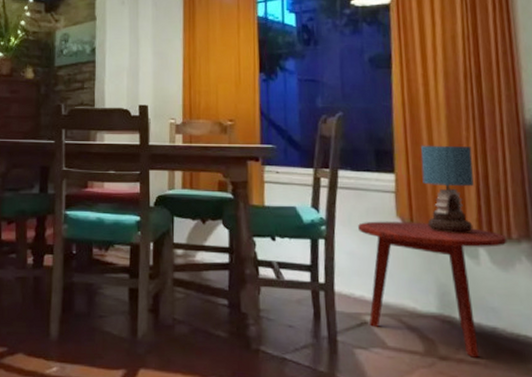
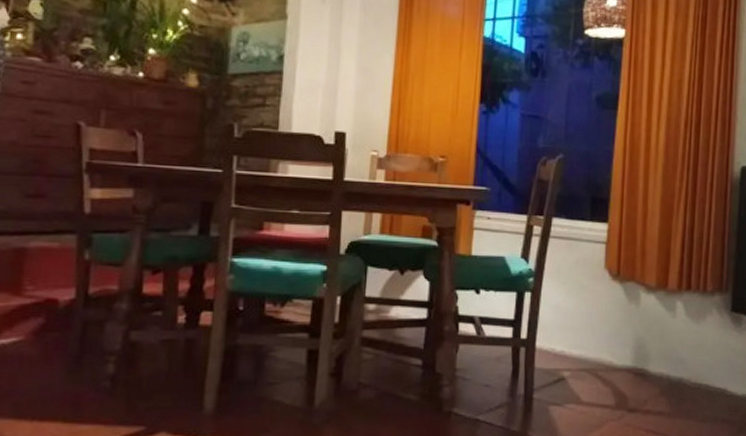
side table: present [358,221,507,358] -> none [566,273,702,408]
table lamp: present [420,145,474,233] -> none [633,194,683,286]

